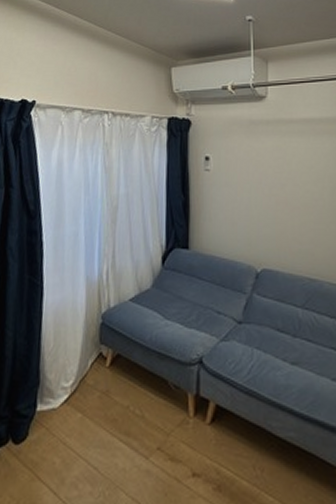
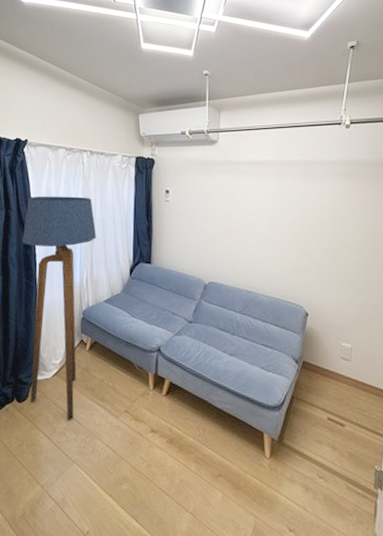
floor lamp: none [26,168,120,467] -> present [22,196,97,421]

